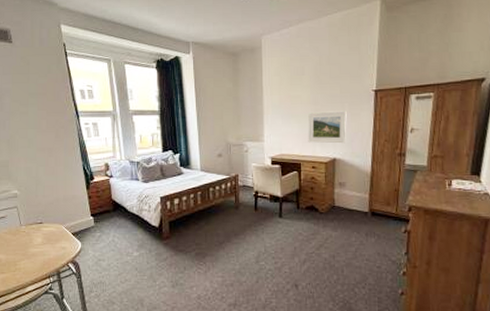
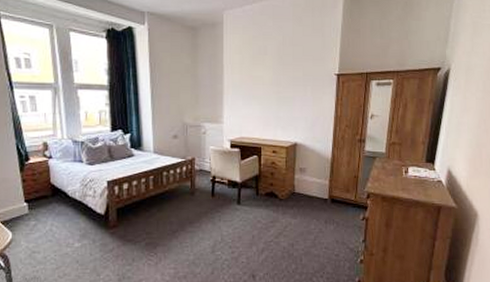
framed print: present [307,111,347,144] -> none [269,93,309,128]

